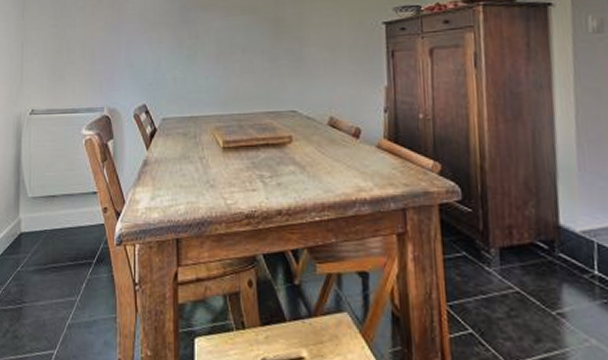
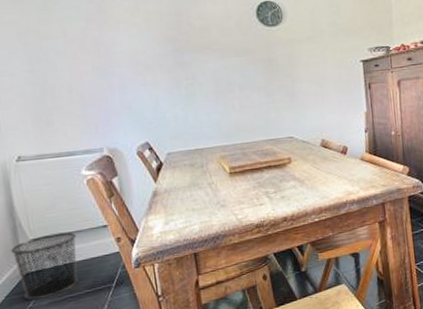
waste bin: none [12,194,68,264] -> present [11,232,79,300]

